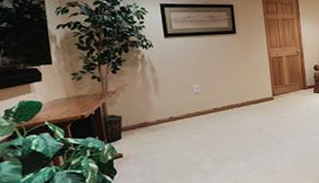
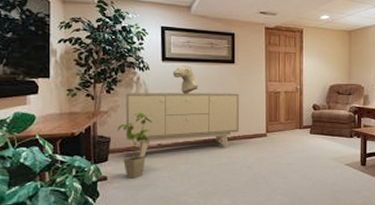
house plant: none [127,88,166,154] -> present [117,112,157,179]
sideboard: none [131,62,247,132] -> present [125,92,239,157]
sculpture bust: none [176,39,204,67] -> present [172,65,199,94]

